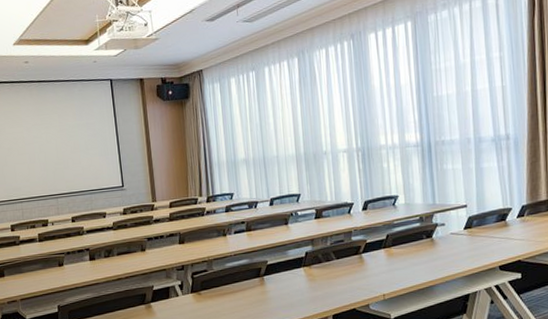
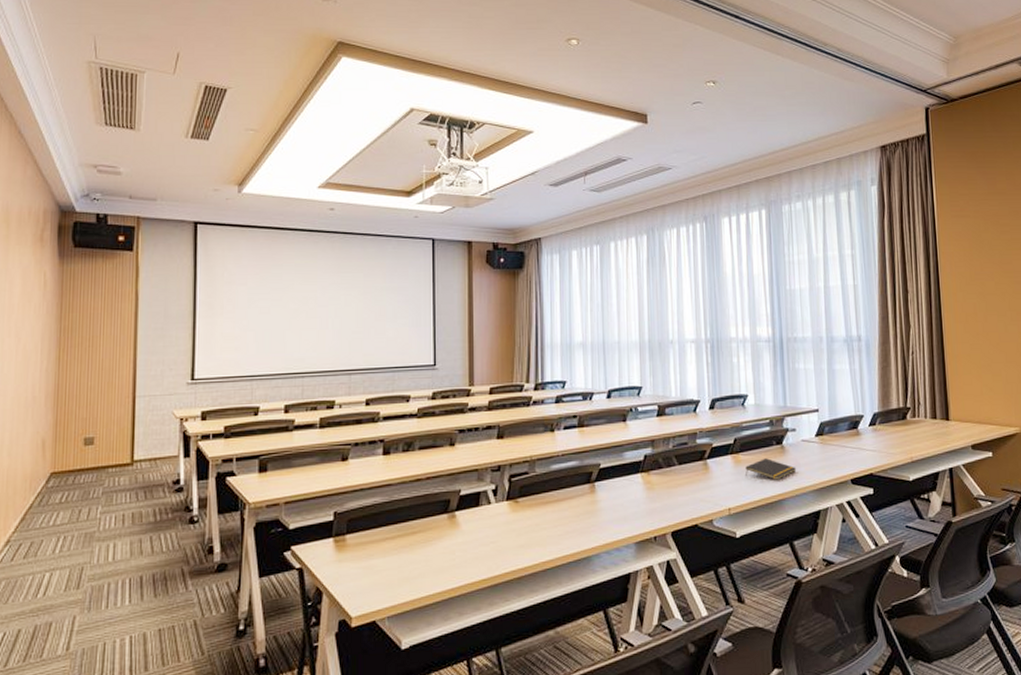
notepad: none [398,250,445,269] -> present [745,458,796,480]

